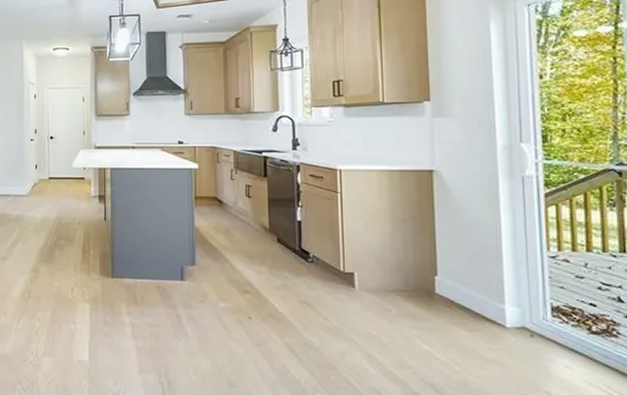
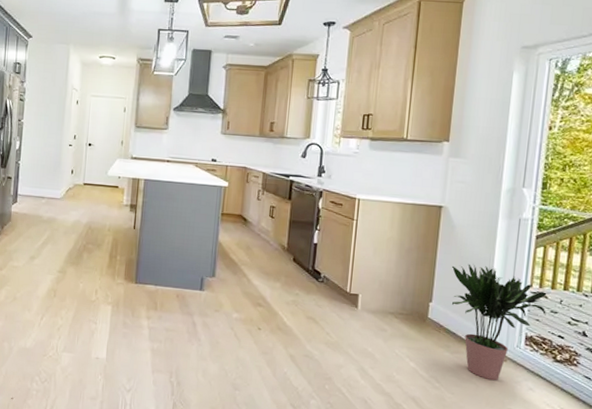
potted plant: none [453,230,571,359] -> present [451,263,550,380]

